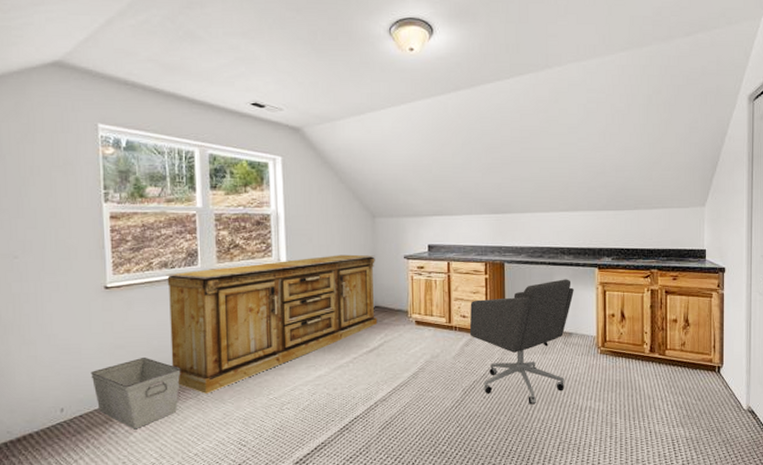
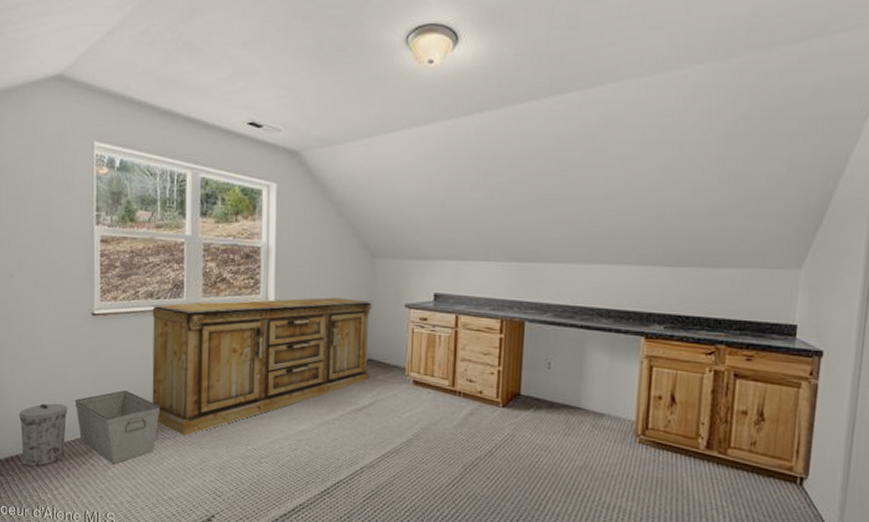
trash can: none [30,377,84,443] -> present [19,403,68,467]
office chair: present [469,279,574,405] -> none [475,347,611,494]

